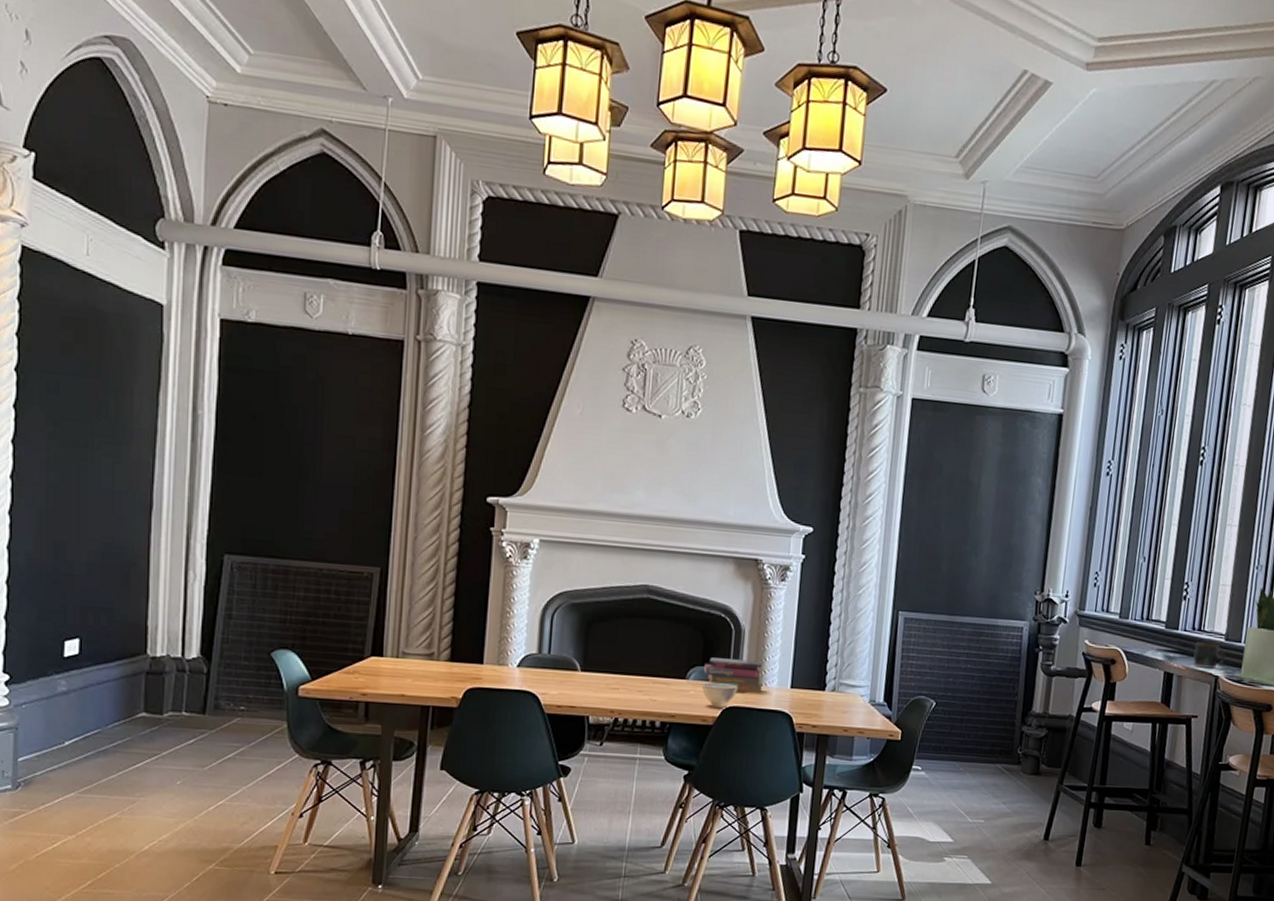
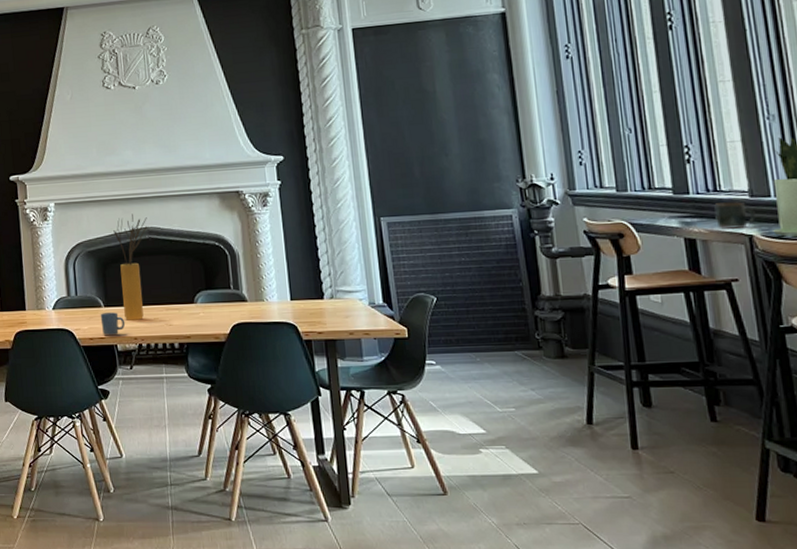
mug: none [574,678,603,706] -> present [100,312,126,336]
vase: none [603,566,649,691] -> present [113,213,147,320]
bowl: present [701,682,738,708] -> none [209,303,242,325]
books: present [704,657,763,693] -> none [208,279,265,309]

